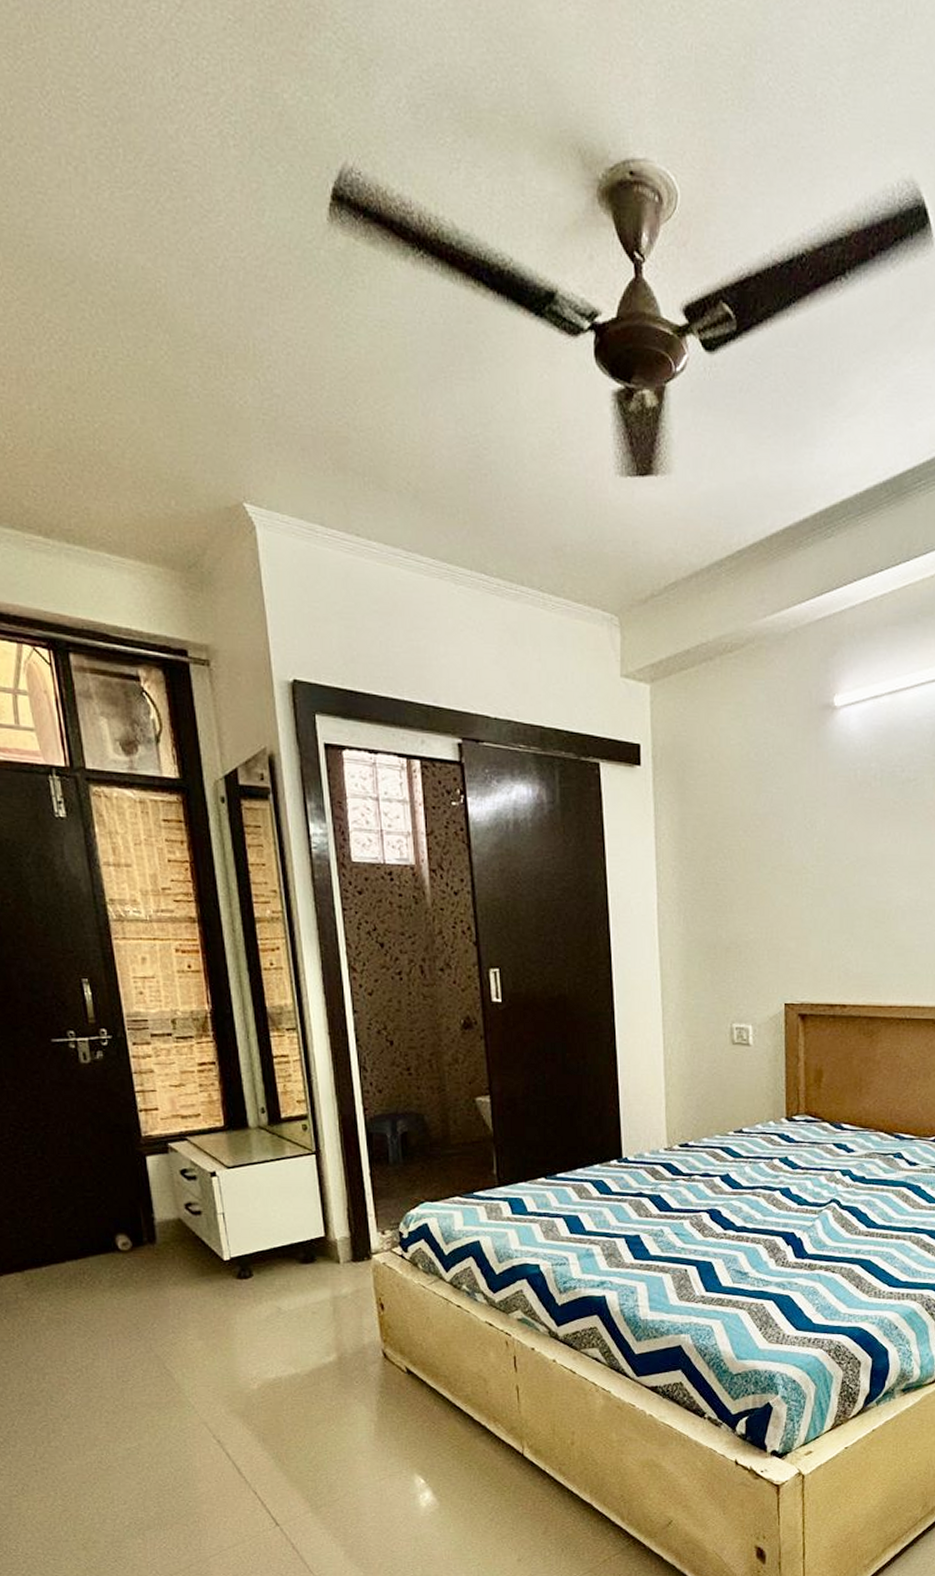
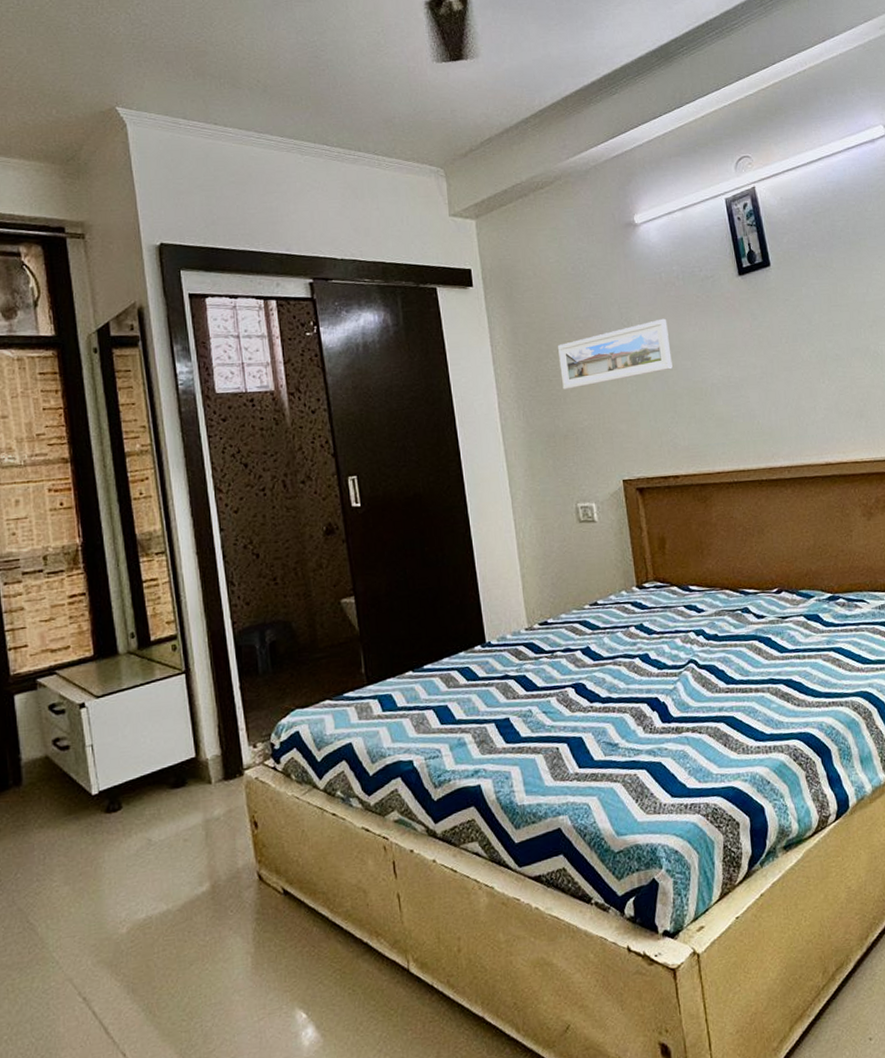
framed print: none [729,824,856,896] -> present [558,318,673,390]

